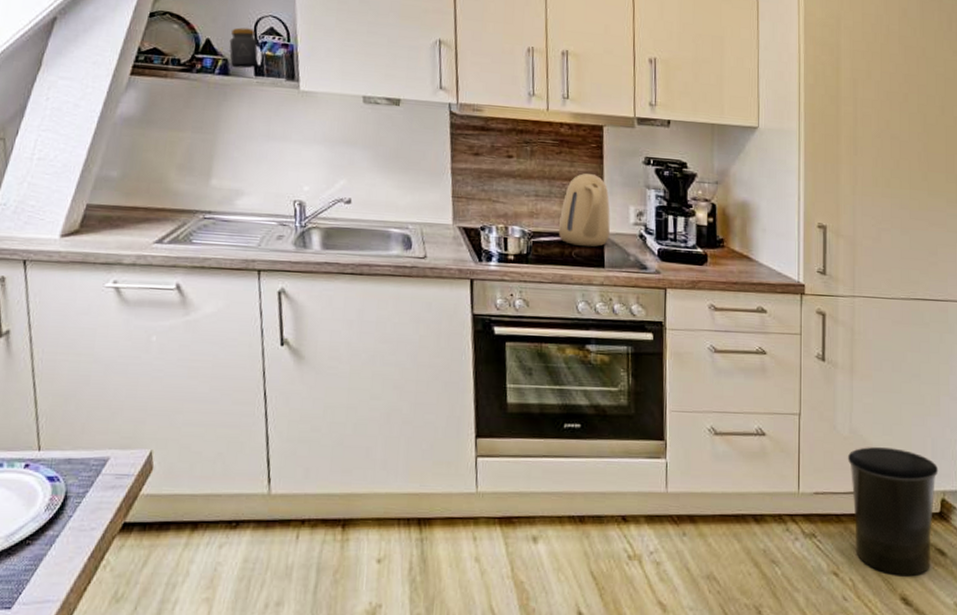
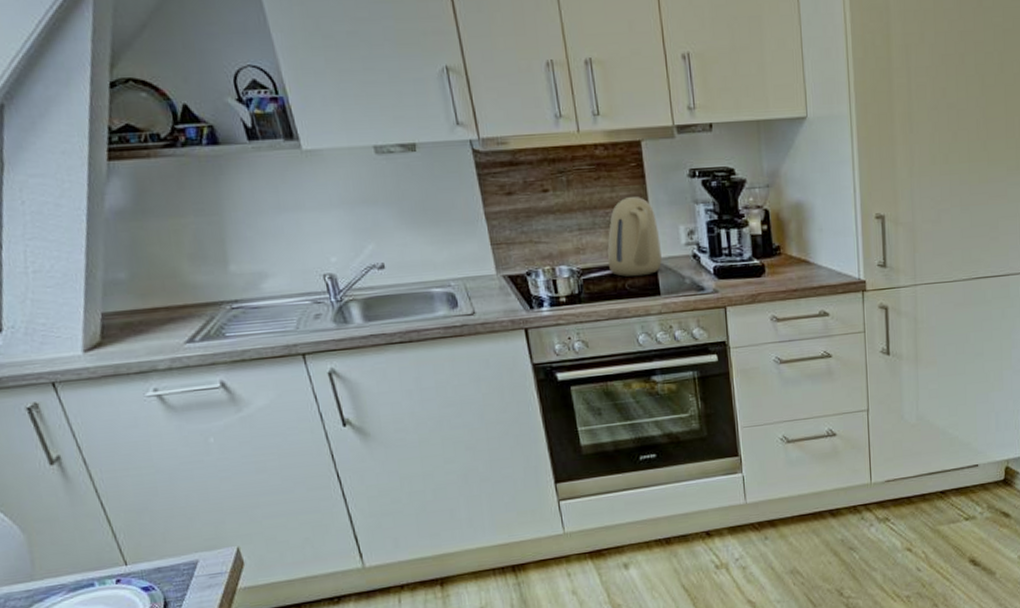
jar: present [229,27,258,69] -> none [209,84,248,135]
waste bin: present [847,447,939,576] -> none [915,427,1003,542]

